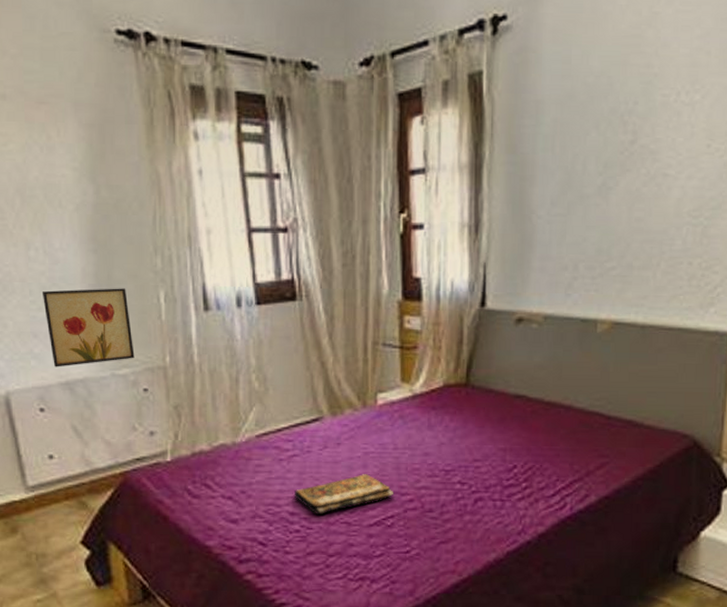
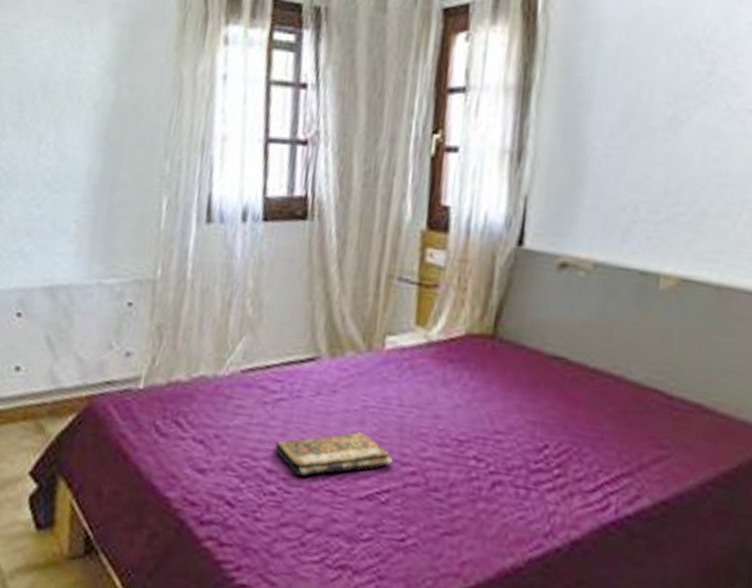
wall art: present [41,288,135,367] -> none [40,187,129,270]

